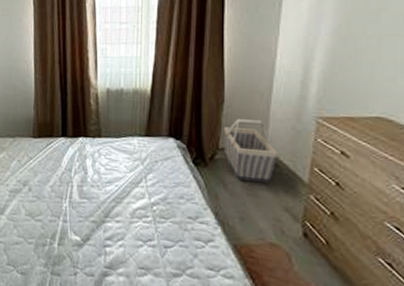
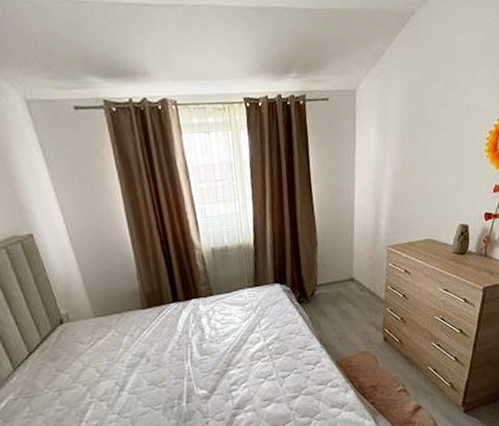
basket: present [224,119,279,183] -> none [320,256,363,308]

